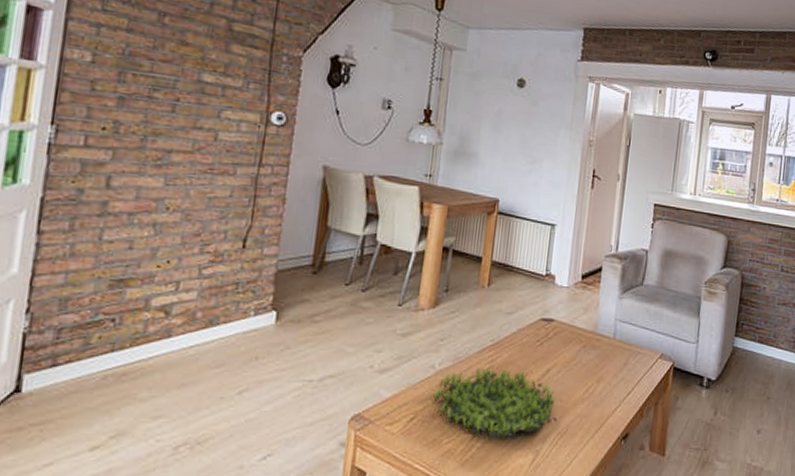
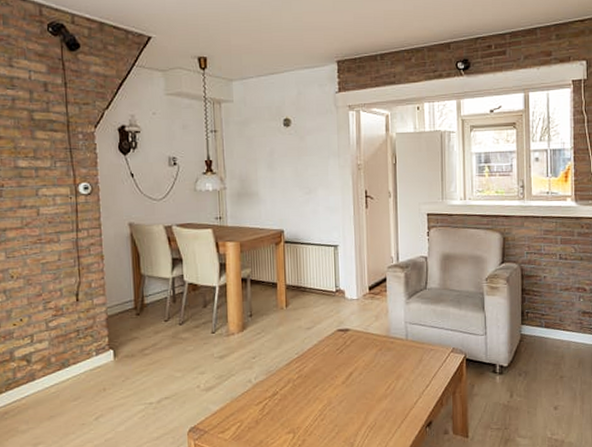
plant: present [432,368,557,441] -> none [253,374,365,438]

